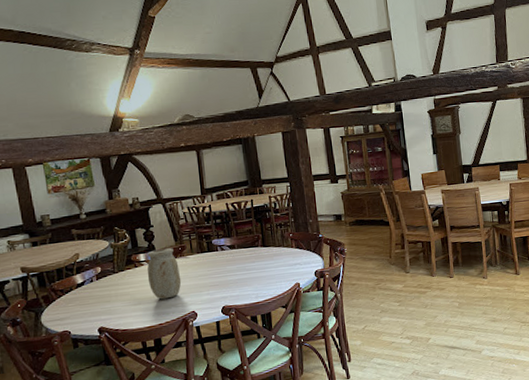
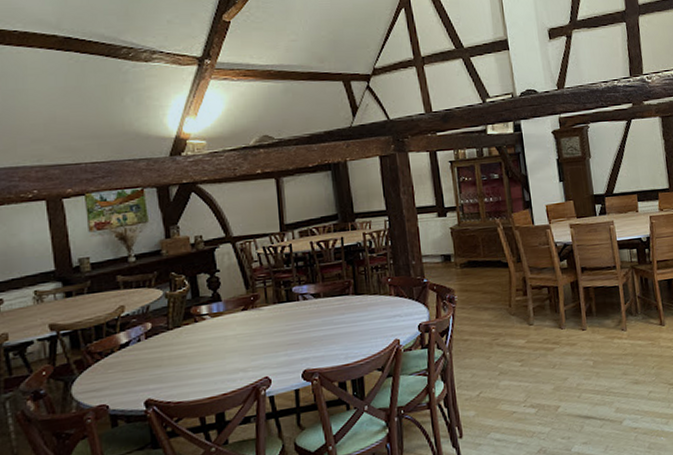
vase: present [147,248,182,300] -> none [209,297,253,363]

